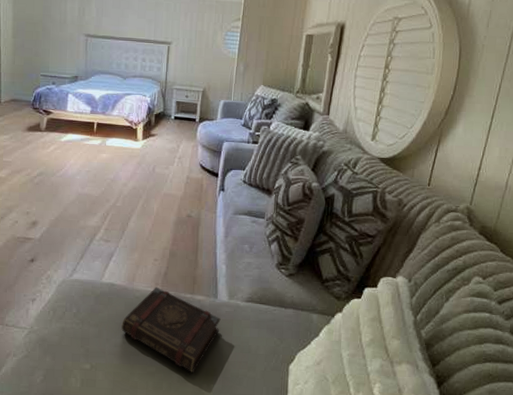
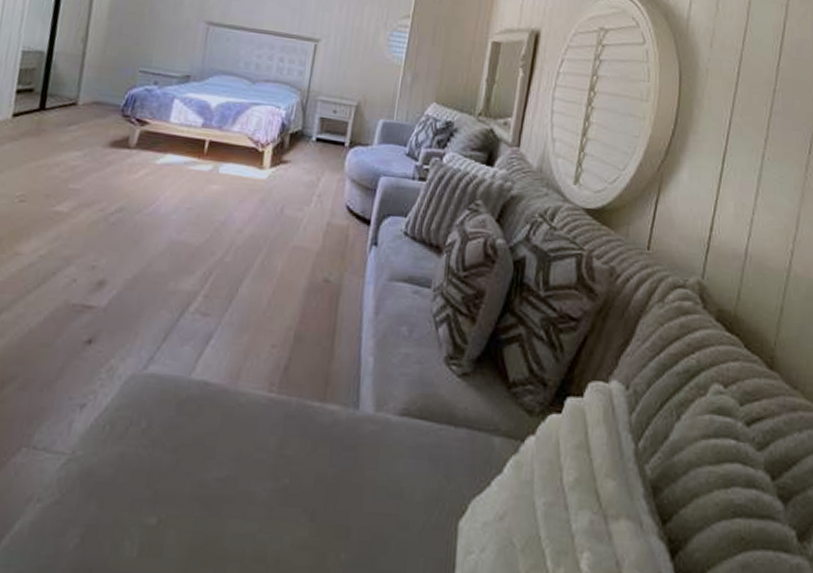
book: present [121,287,221,373] -> none [212,389,362,534]

